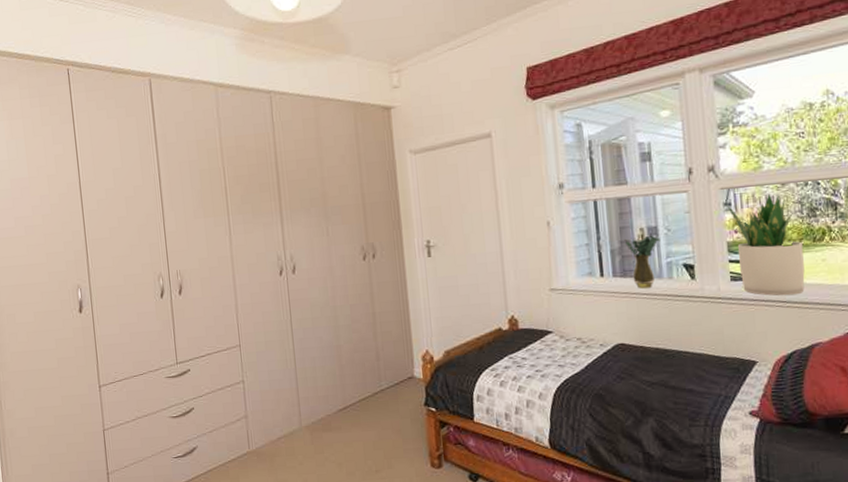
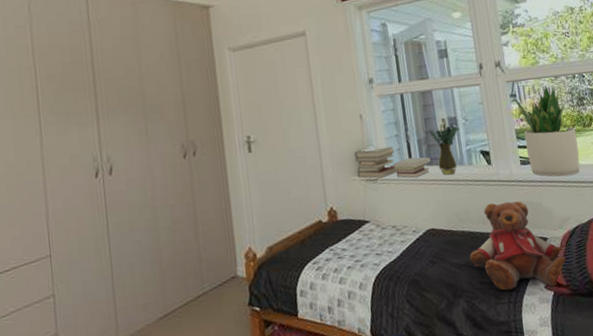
books: none [540,255,586,289] -> present [355,146,397,179]
books: none [581,268,624,290] -> present [393,157,431,179]
teddy bear: none [663,320,783,417] -> present [470,201,572,290]

